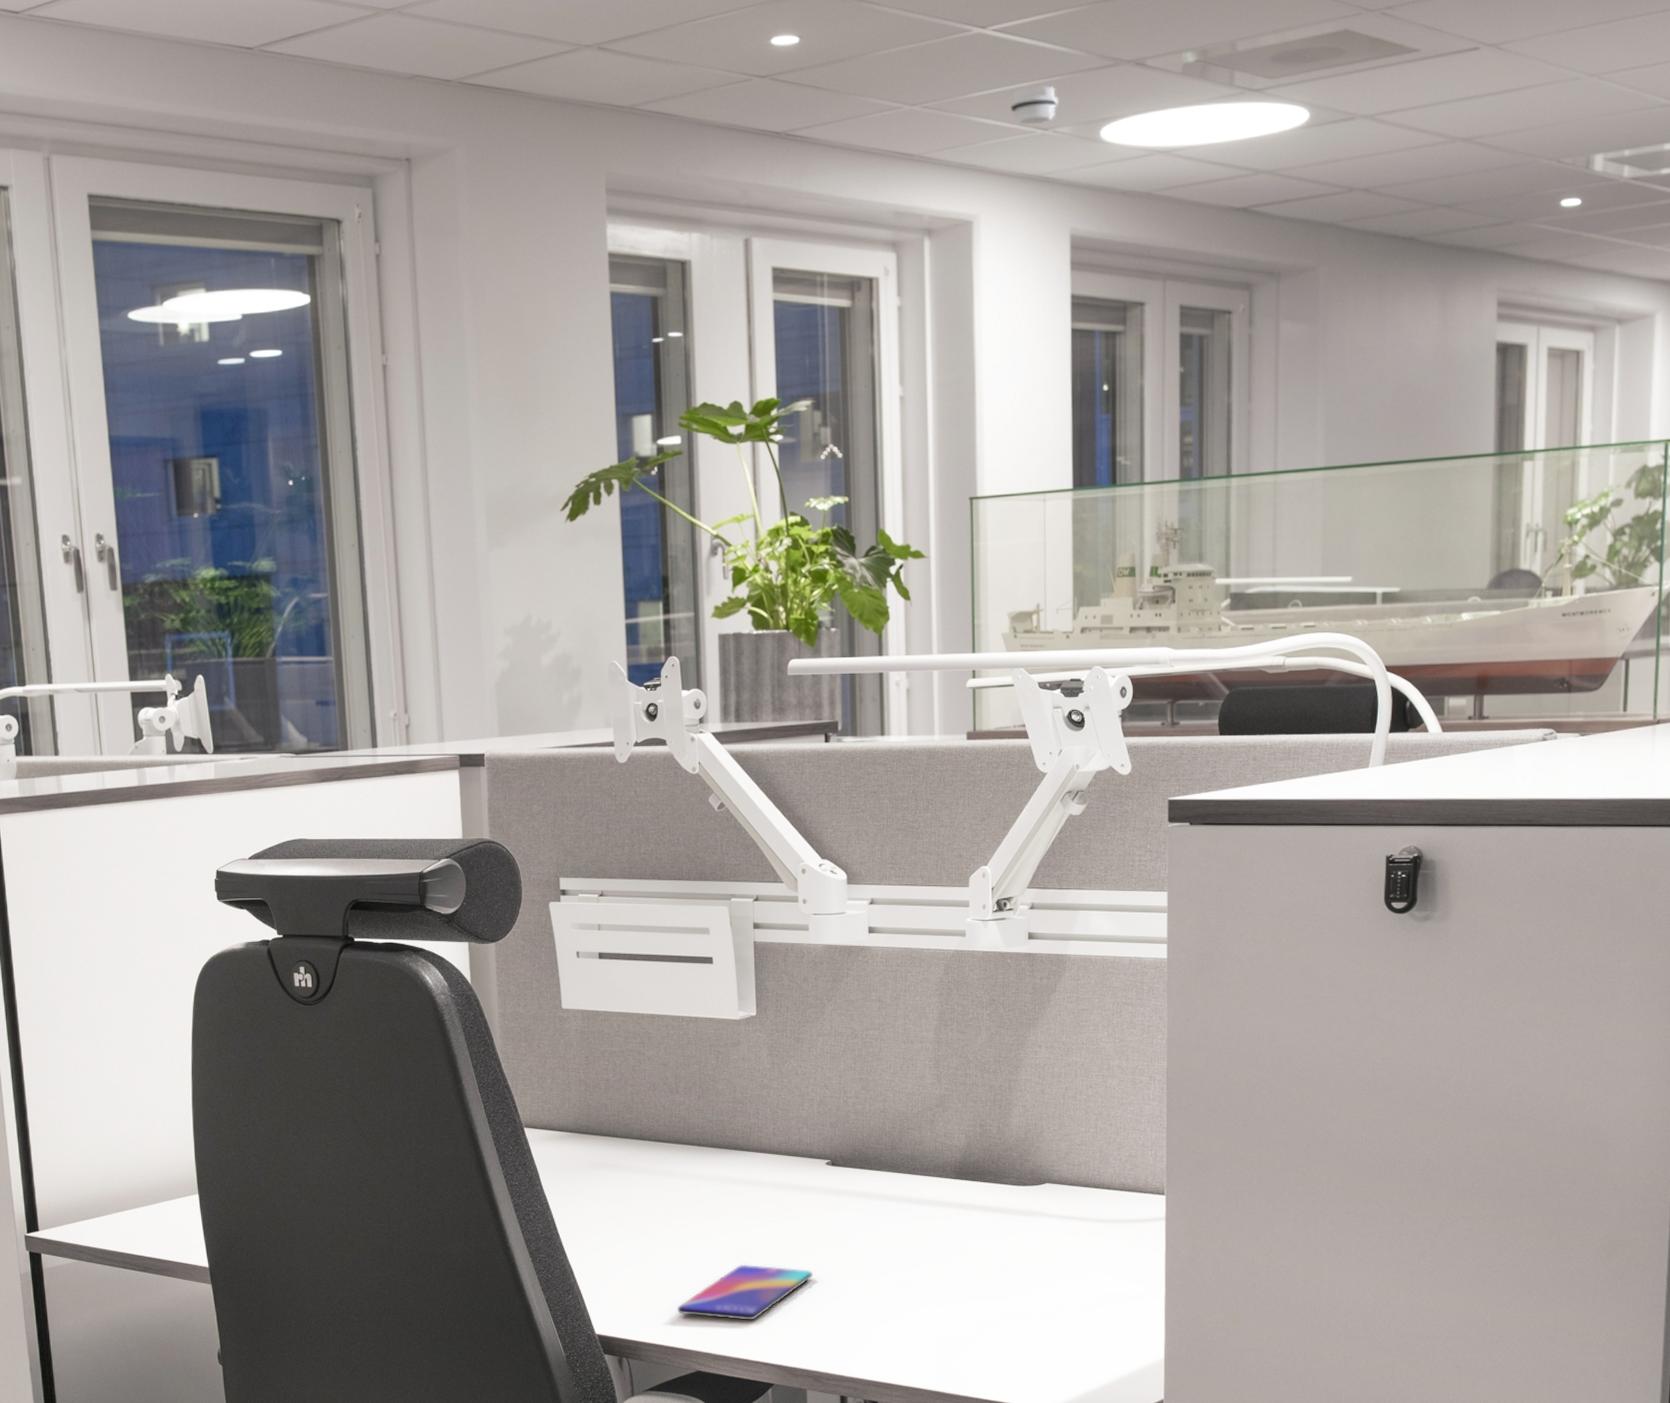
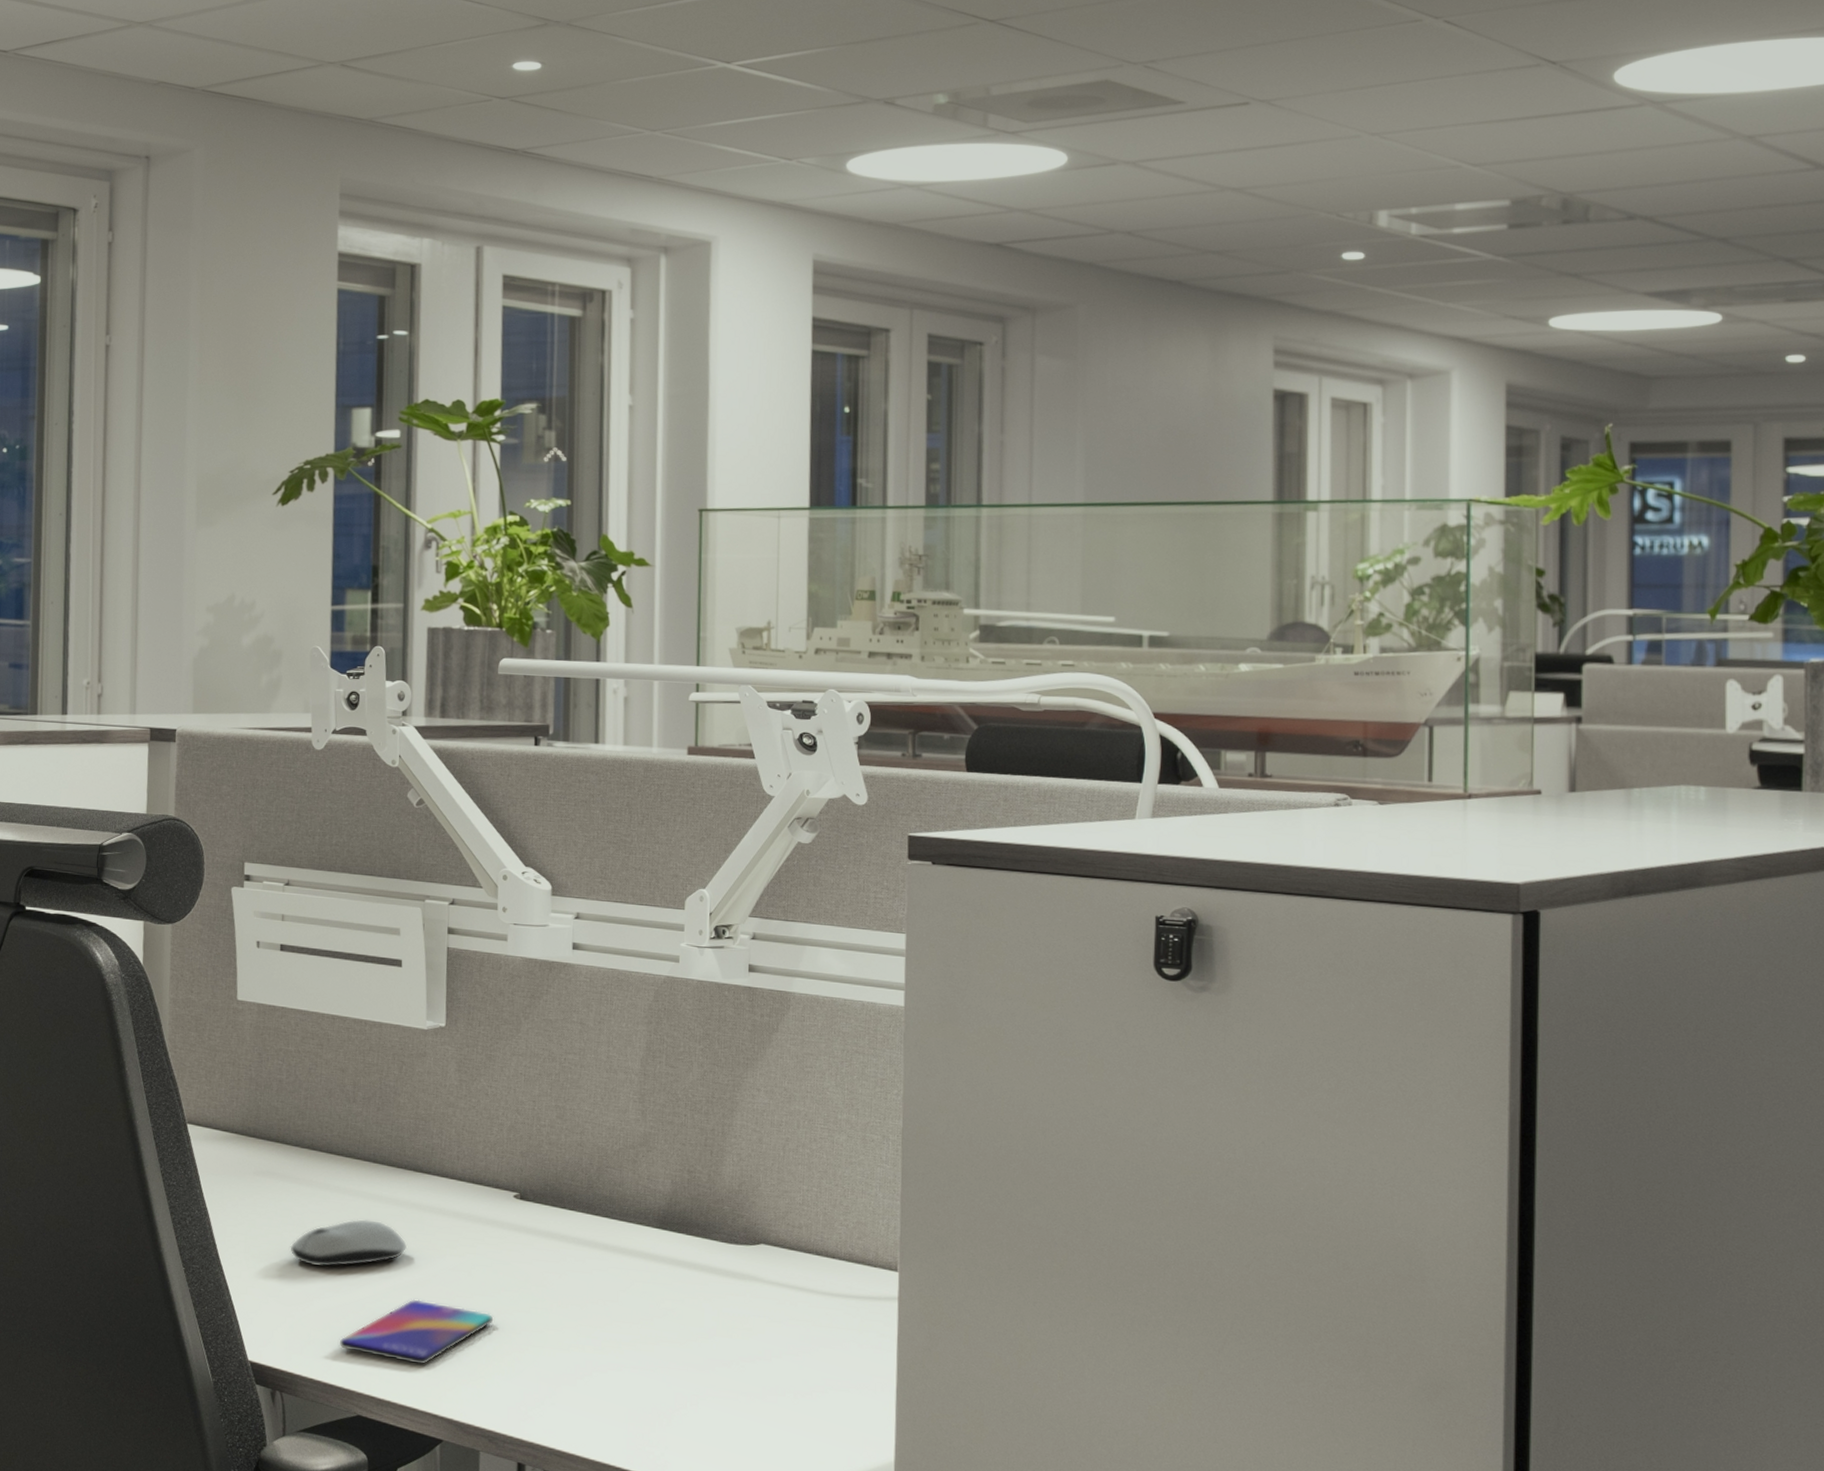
computer mouse: none [627,1198,733,1244] -> present [290,1219,408,1267]
smoke detector: present [1009,86,1058,125] -> none [753,118,803,155]

